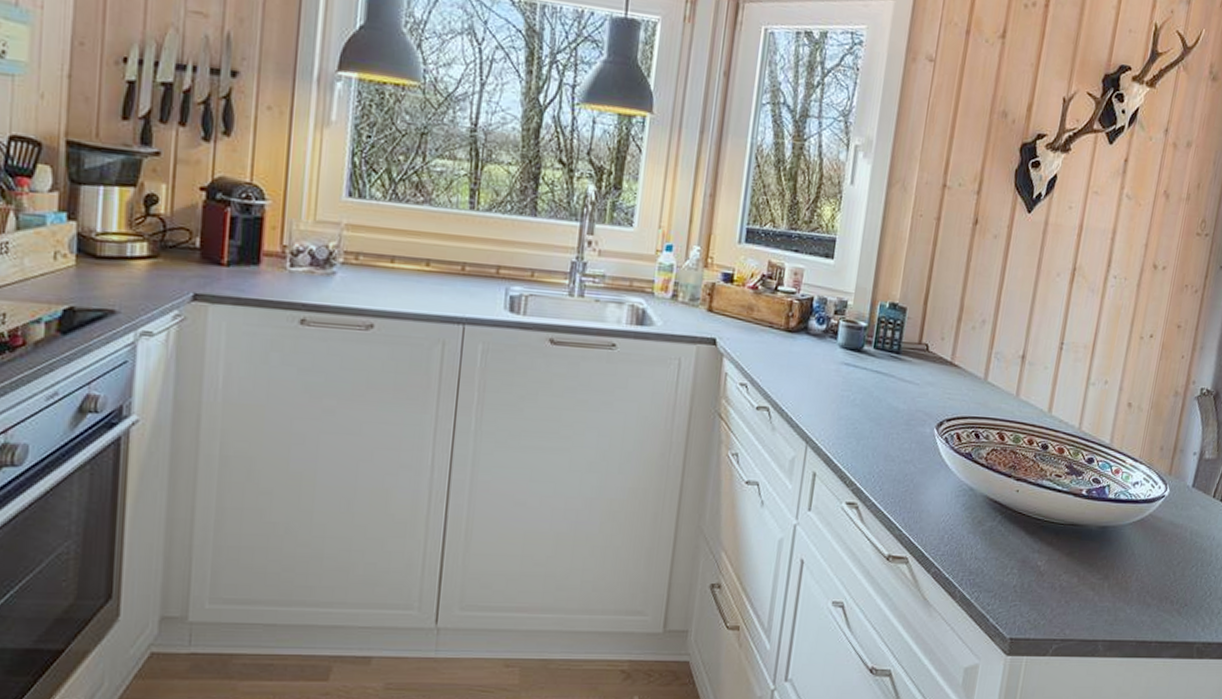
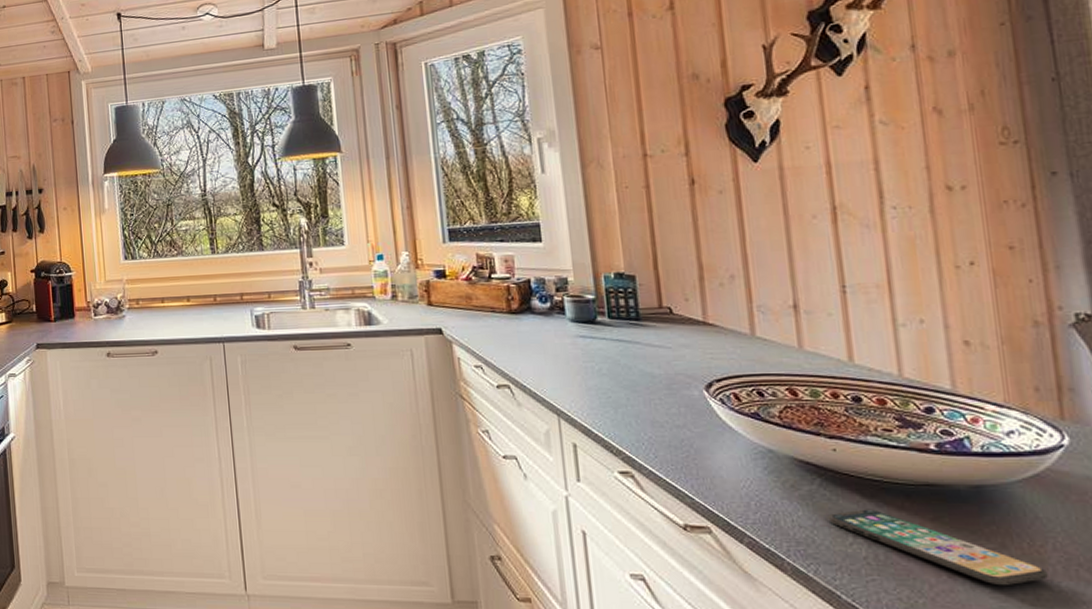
smartphone: none [997,544,1127,609] -> present [827,509,1048,586]

